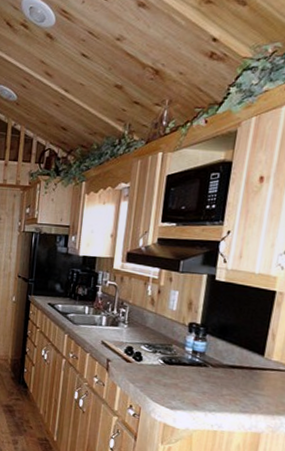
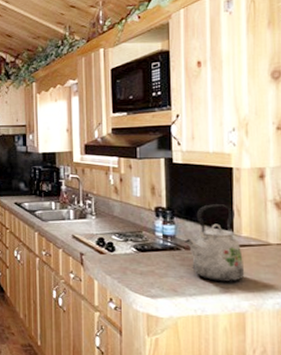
kettle: none [213,325,270,403] -> present [184,204,245,282]

